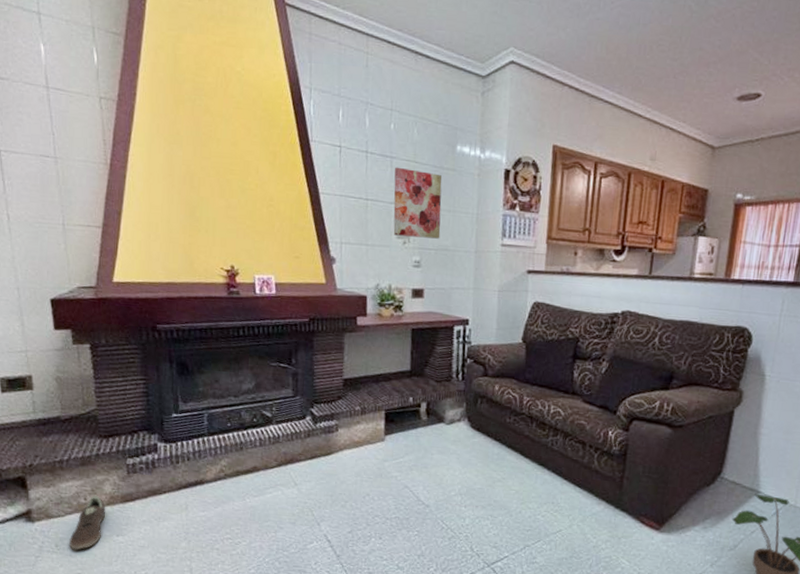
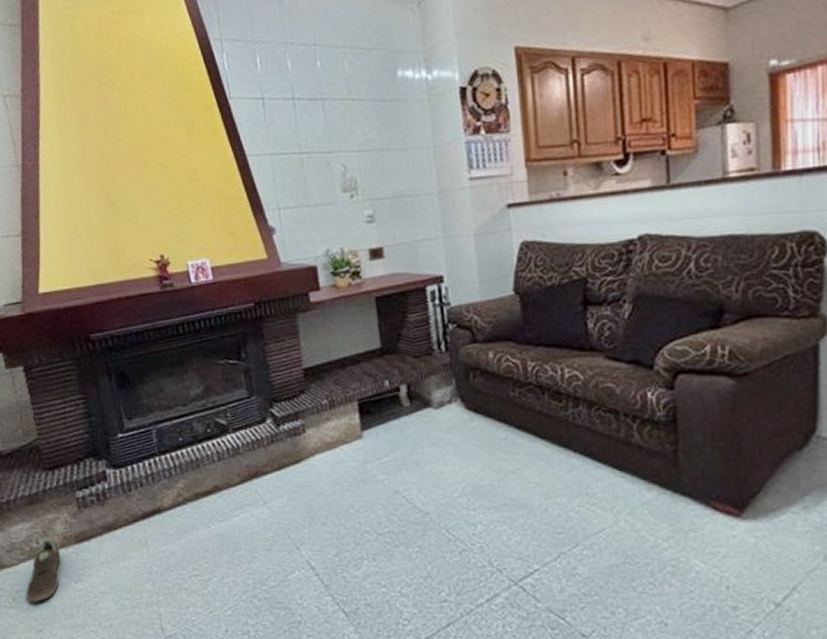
wall art: present [393,167,442,239] -> none [327,108,394,189]

